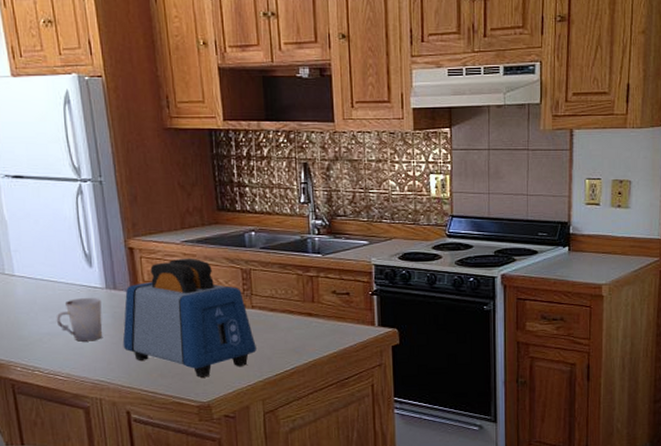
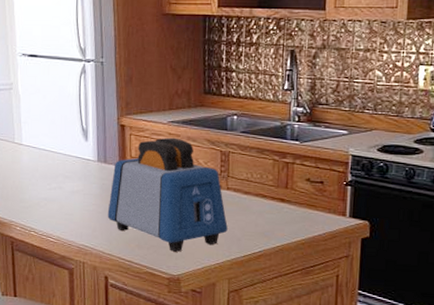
cup: present [56,297,103,342] -> none [53,168,92,209]

